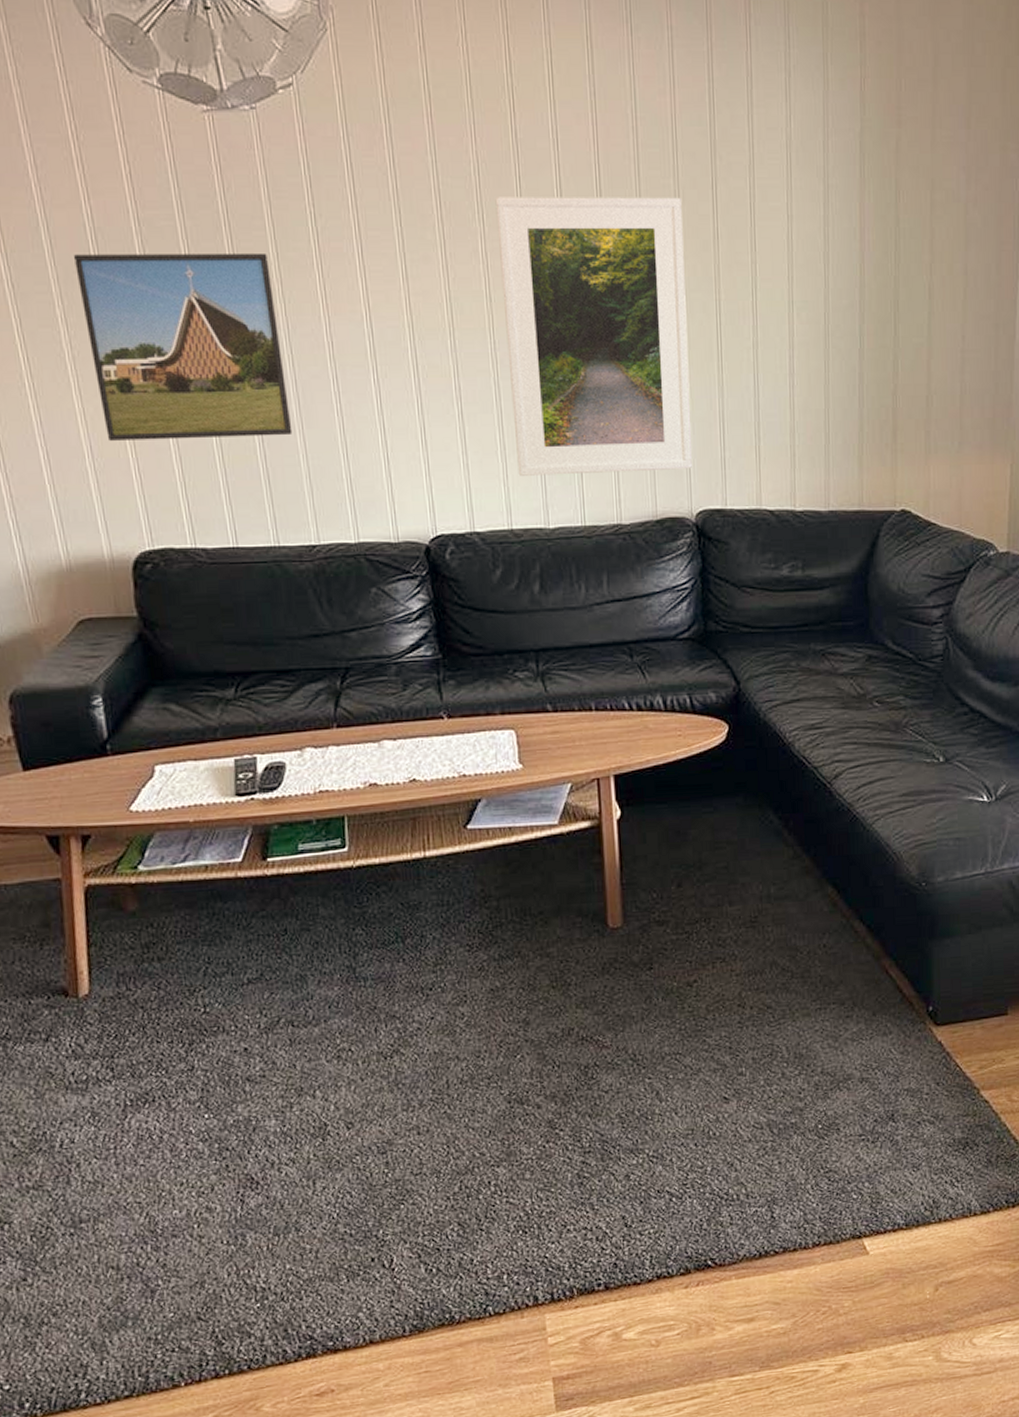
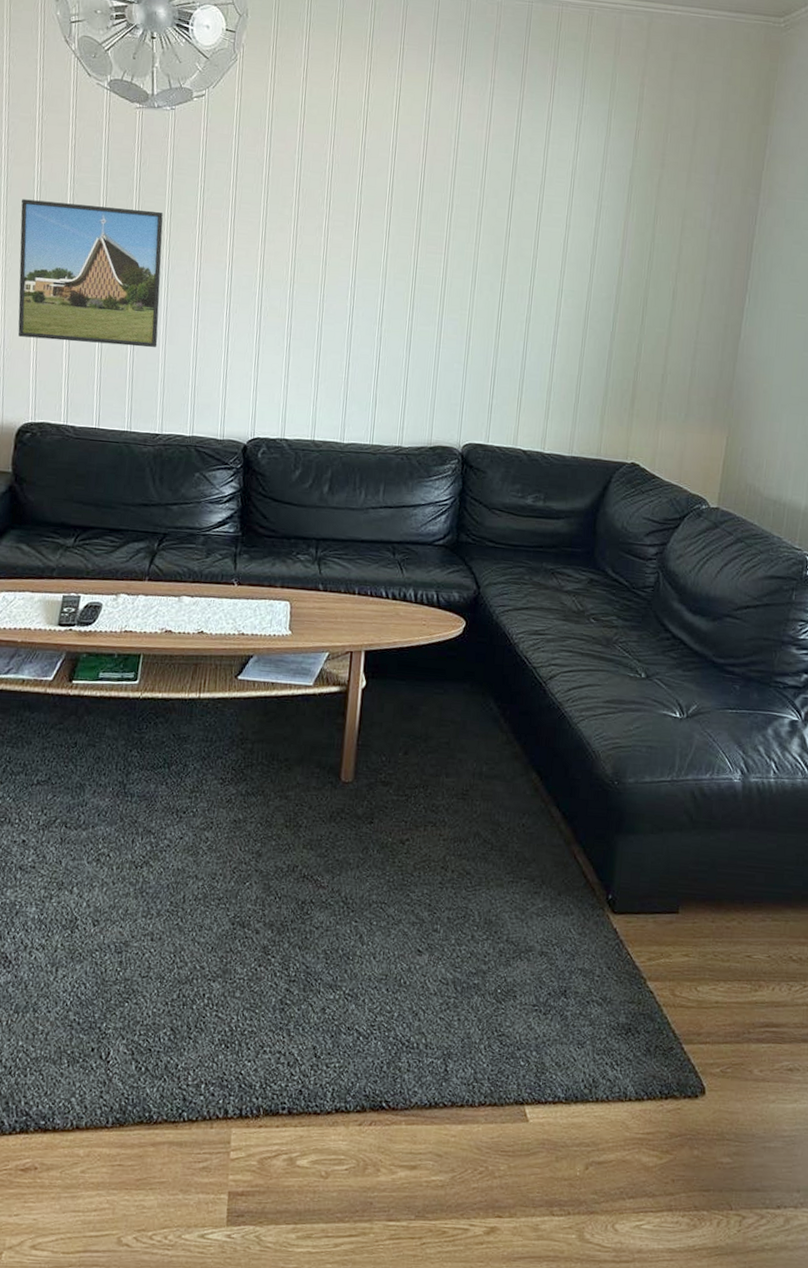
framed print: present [495,197,692,476] -> none [326,189,484,410]

